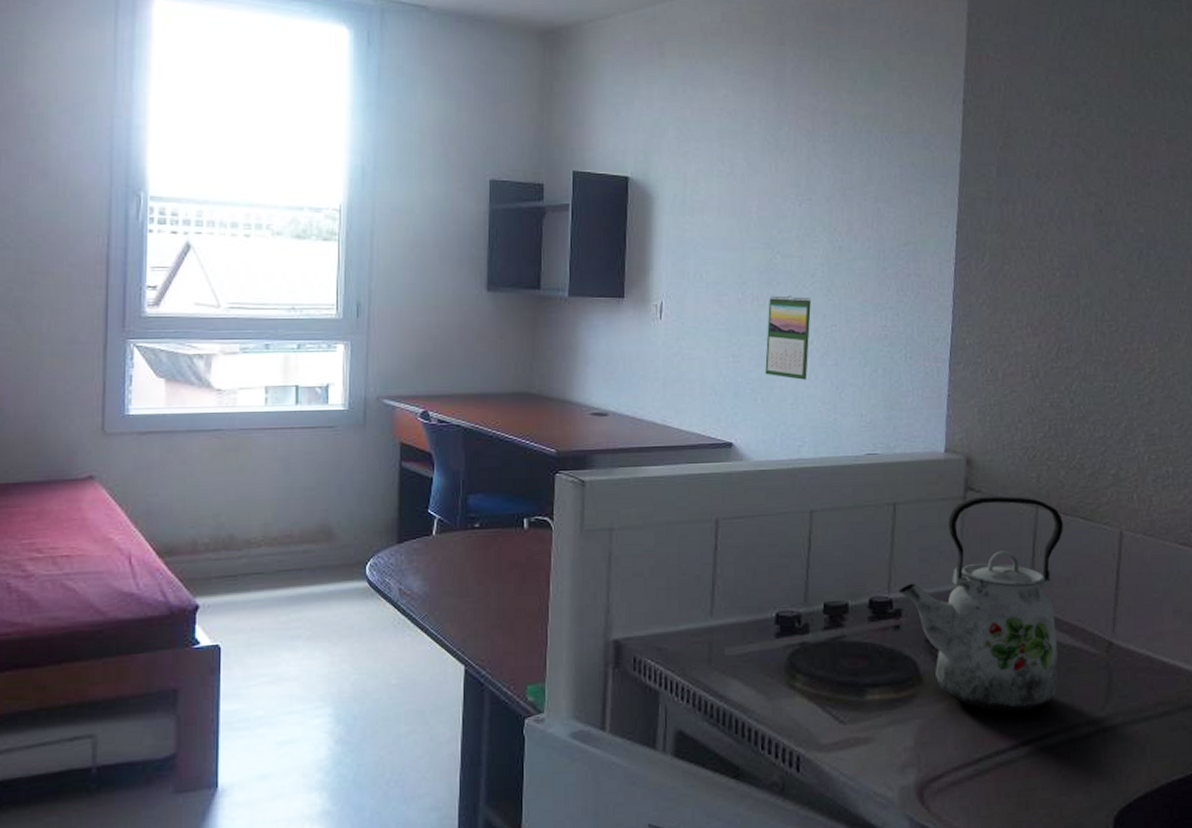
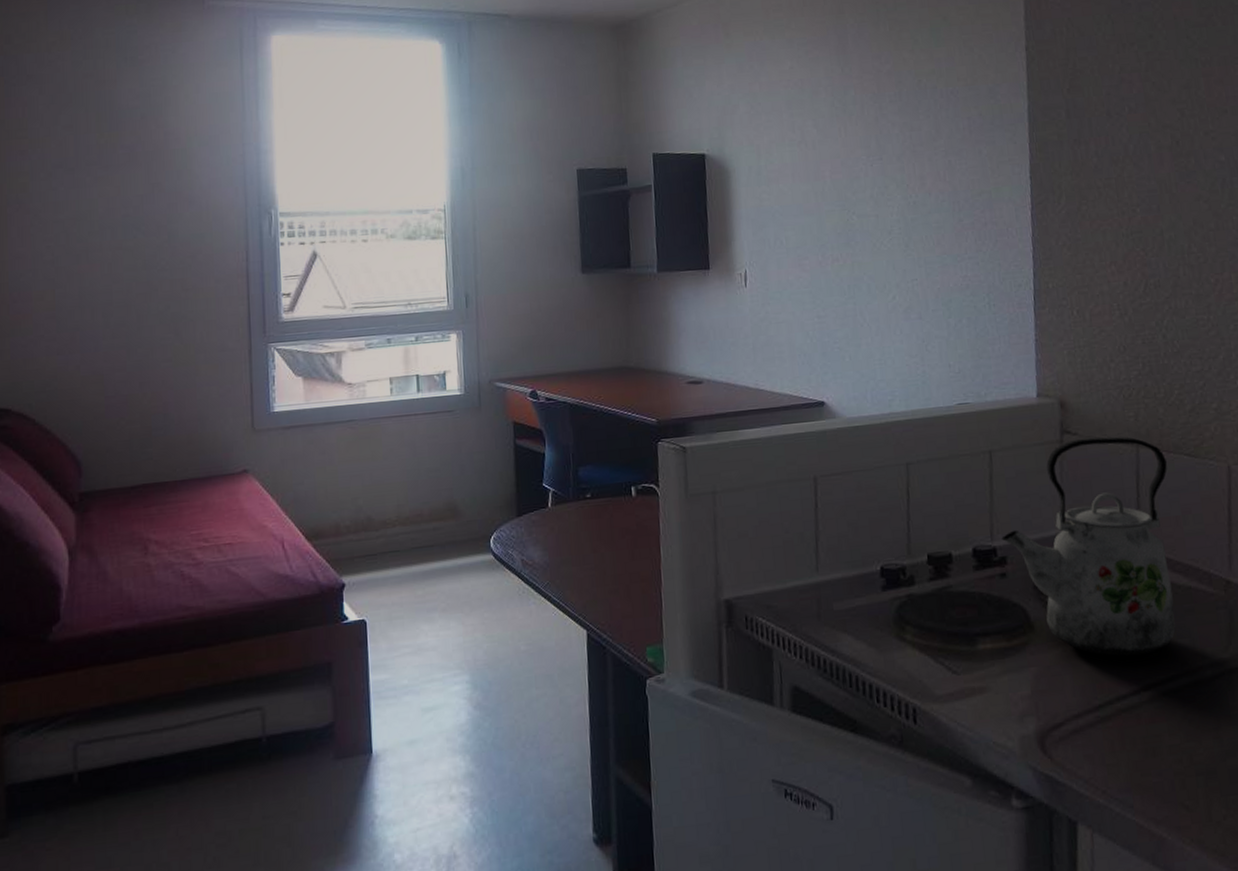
calendar: present [765,295,811,380] -> none [848,253,893,336]

